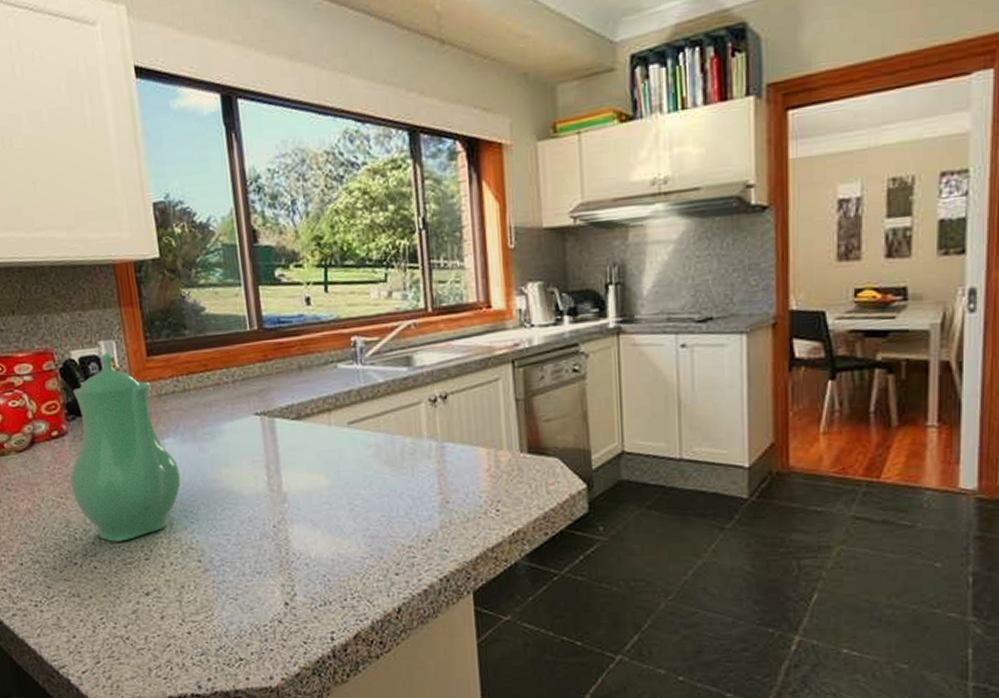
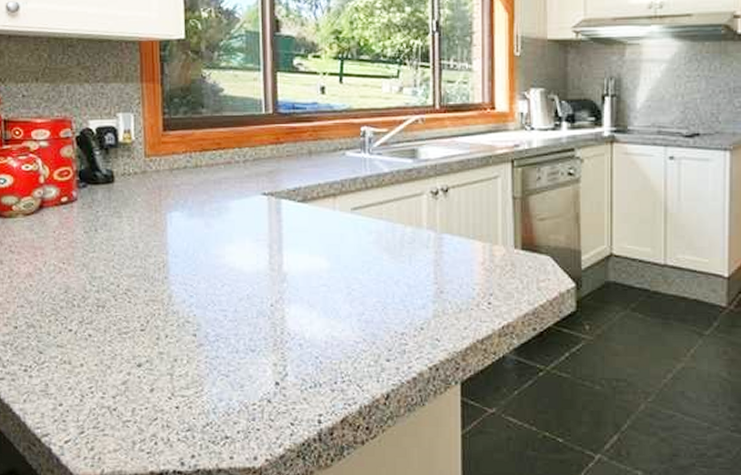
teapot: present [70,352,181,542] -> none [74,124,184,311]

